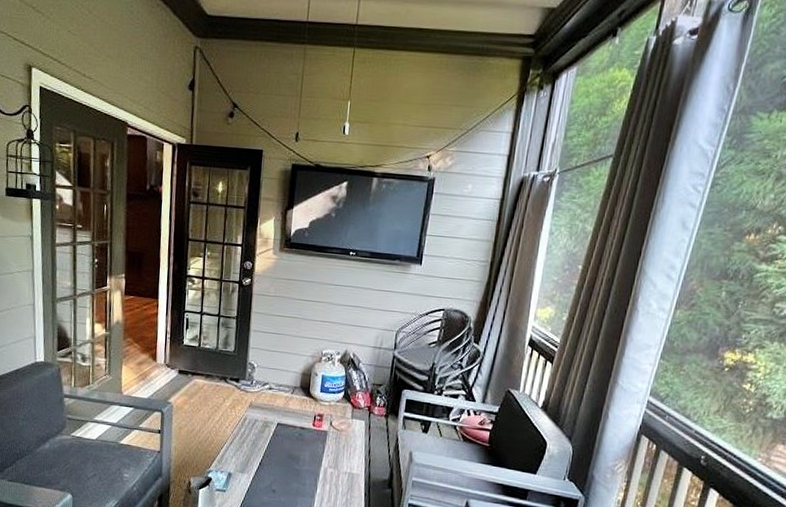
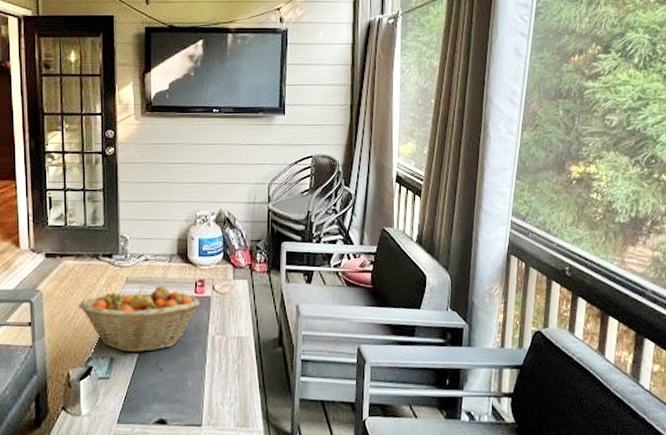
fruit basket: none [204,412,316,474] -> present [79,285,200,353]

